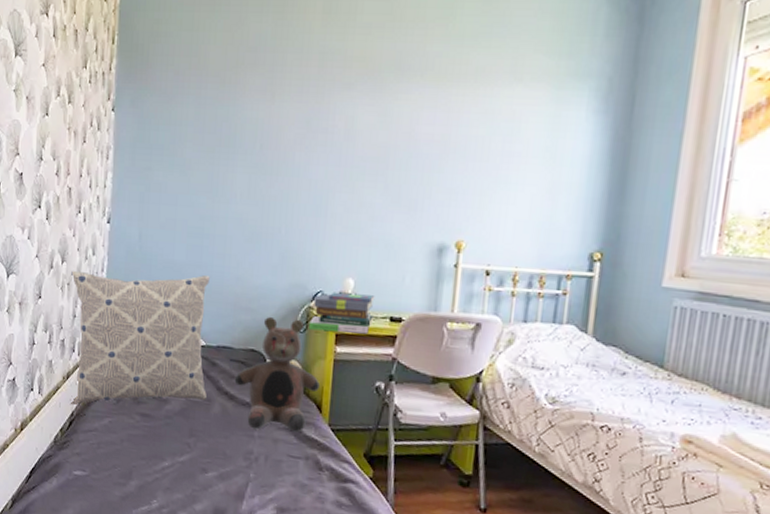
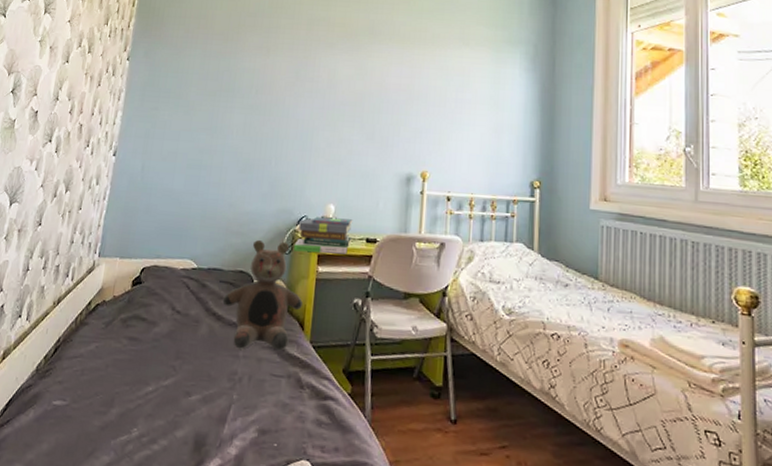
pillow: present [70,271,210,406] -> none [57,200,205,331]

